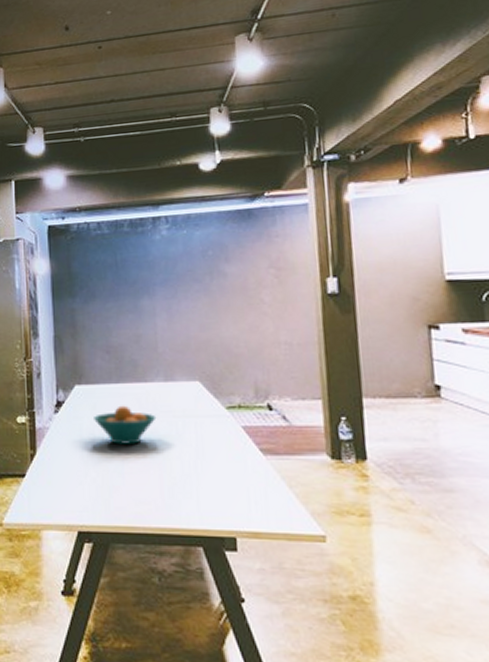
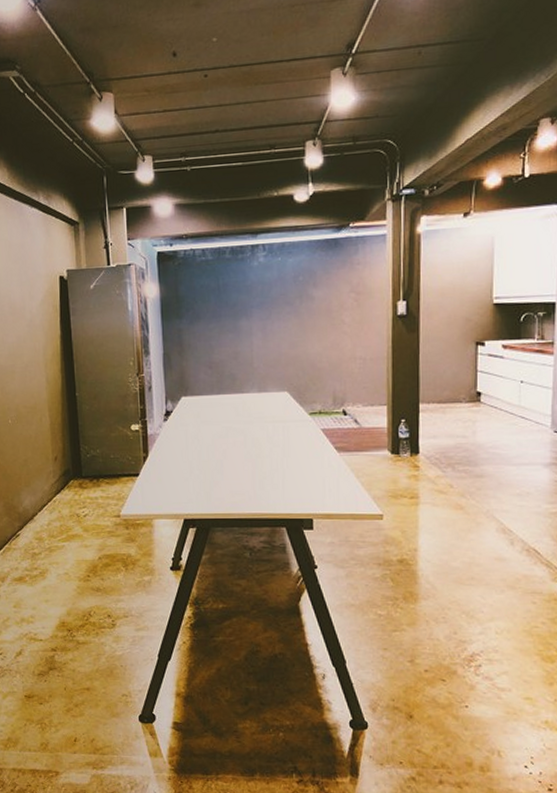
fruit bowl: present [94,405,157,444] -> none [198,413,251,447]

